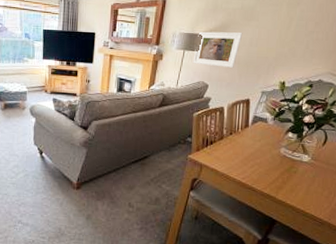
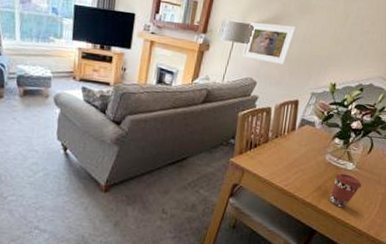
coffee cup: none [287,165,319,198] -> present [329,173,362,208]

